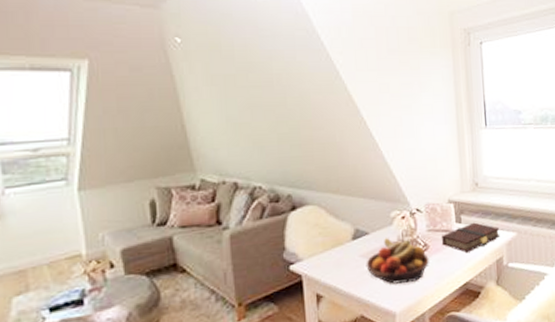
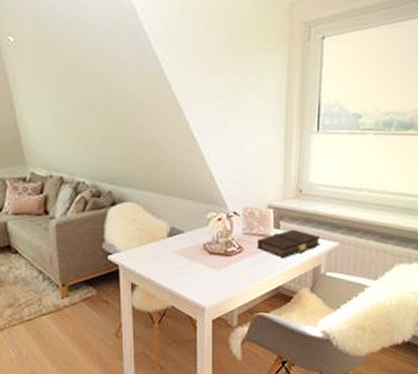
fruit bowl: present [366,237,429,284] -> none [179,237,242,281]

